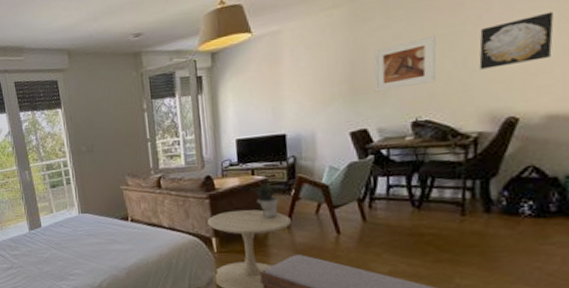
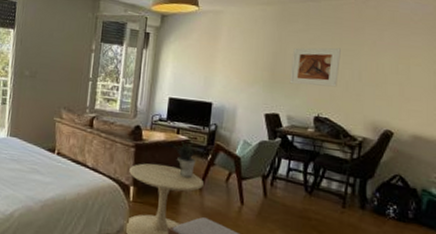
wall art: present [479,11,555,70] -> none [370,52,426,89]

